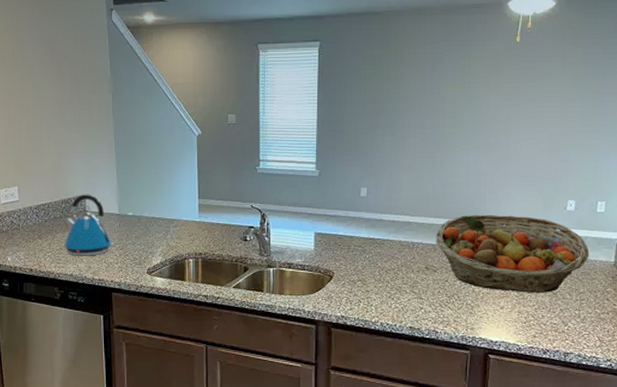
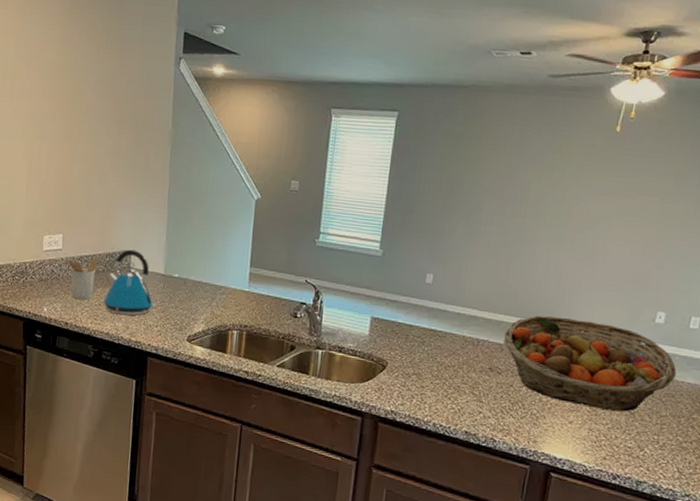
utensil holder: none [24,206,55,246] -> present [66,258,99,300]

